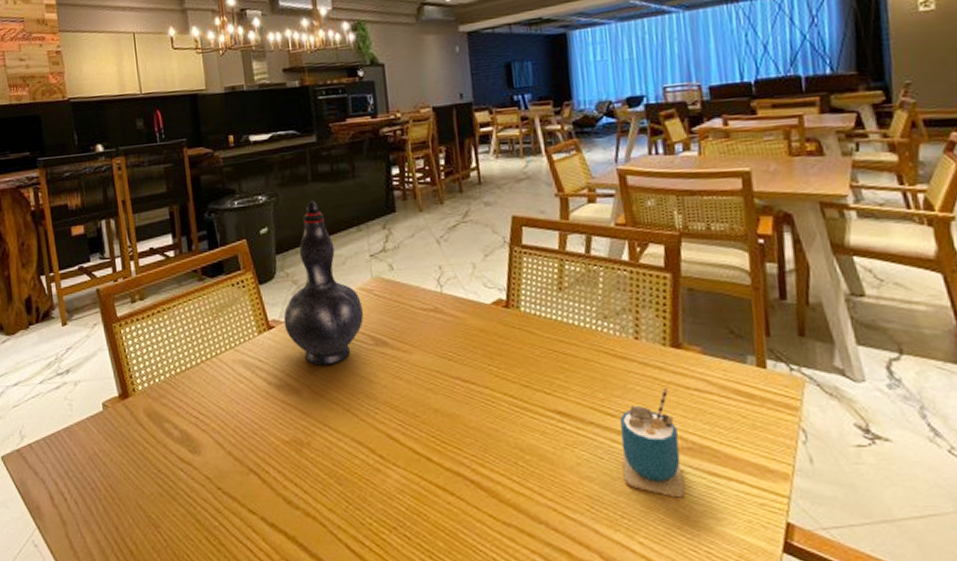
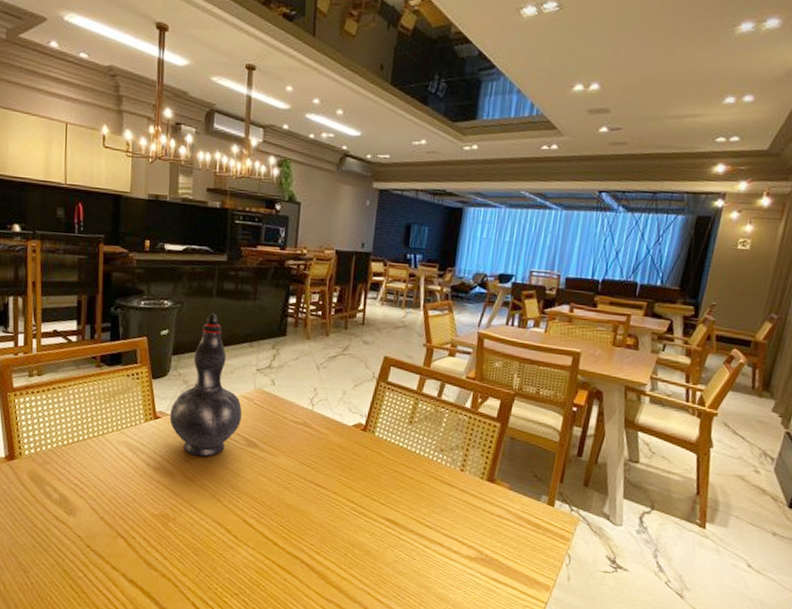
cup: present [620,389,685,498] -> none [427,512,477,595]

